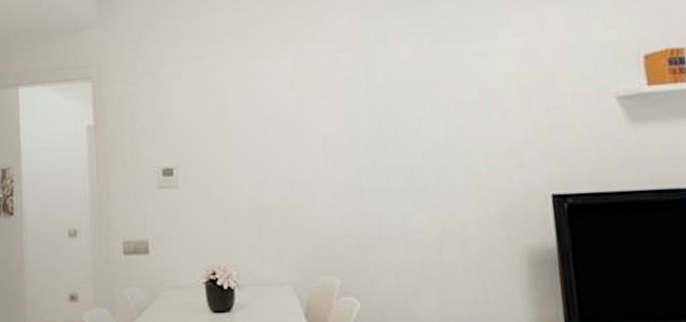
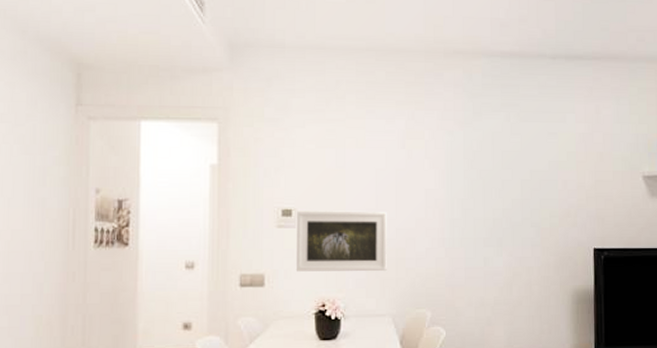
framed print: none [178,164,284,236] -> present [295,211,387,272]

